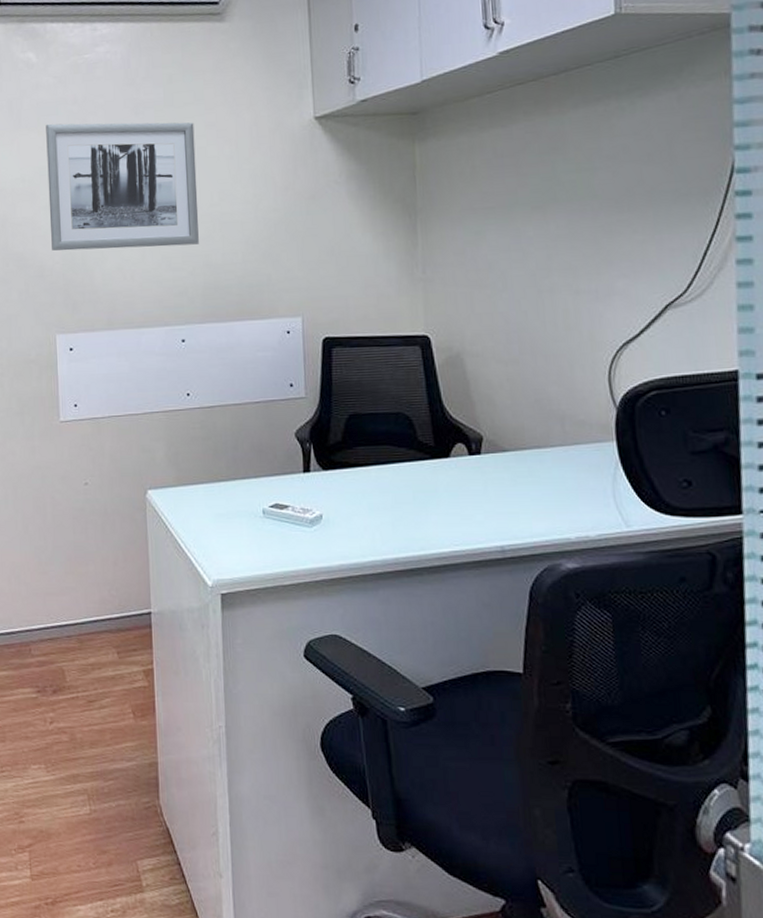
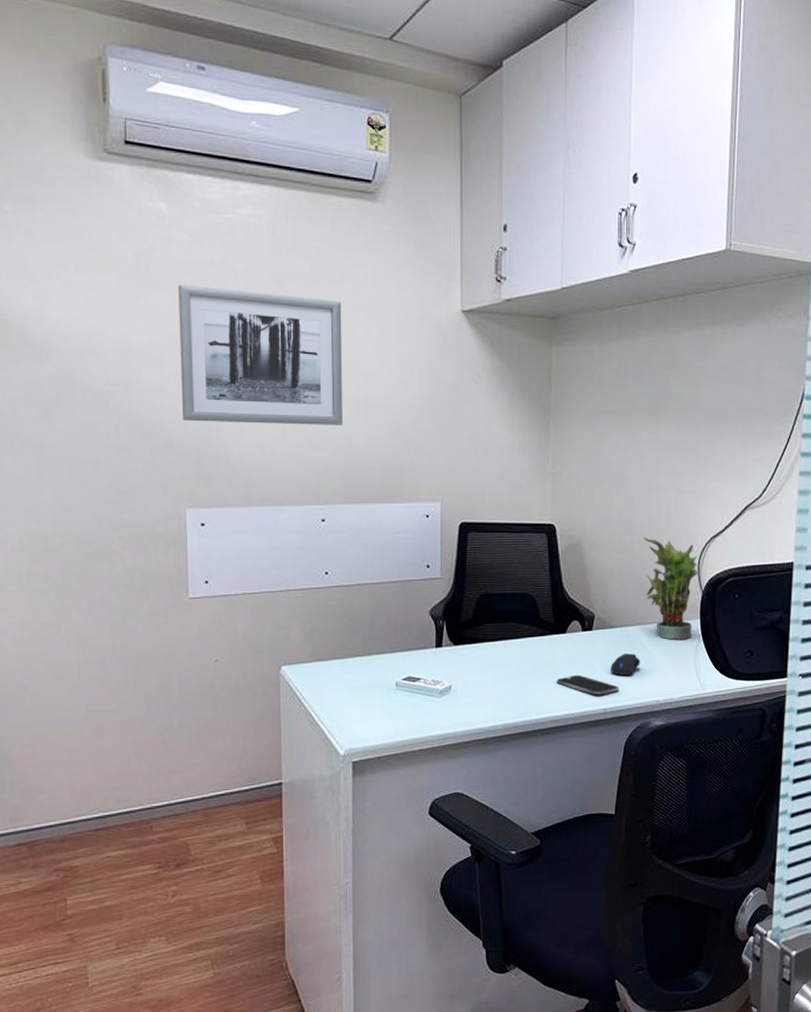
smartphone: none [441,505,519,530] -> present [556,674,619,696]
computer mouse: none [506,481,543,507] -> present [611,653,641,675]
potted plant: none [536,346,611,466] -> present [643,537,699,640]

